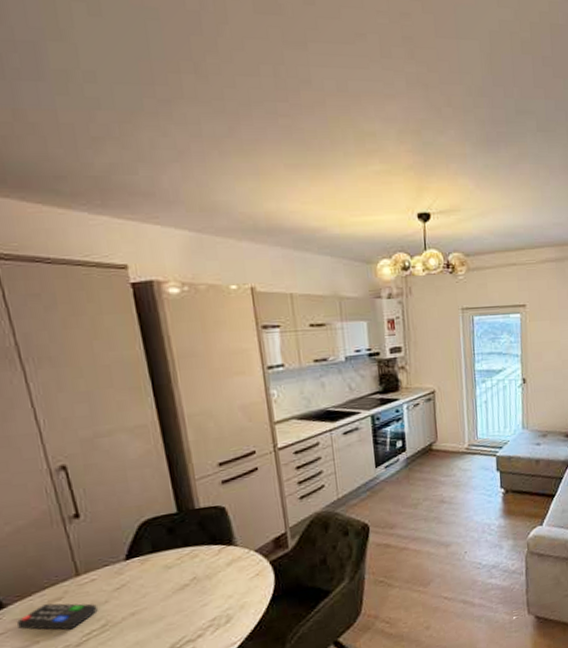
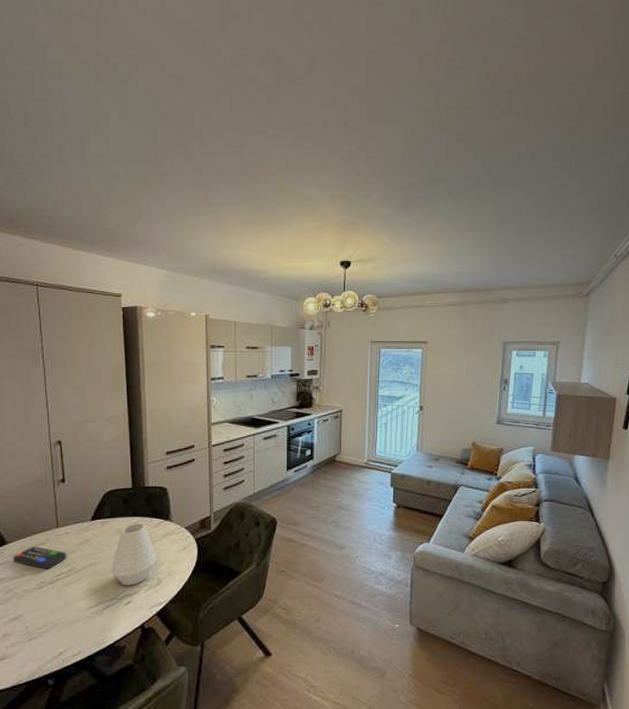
vase: none [161,552,223,631] -> present [111,522,157,586]

